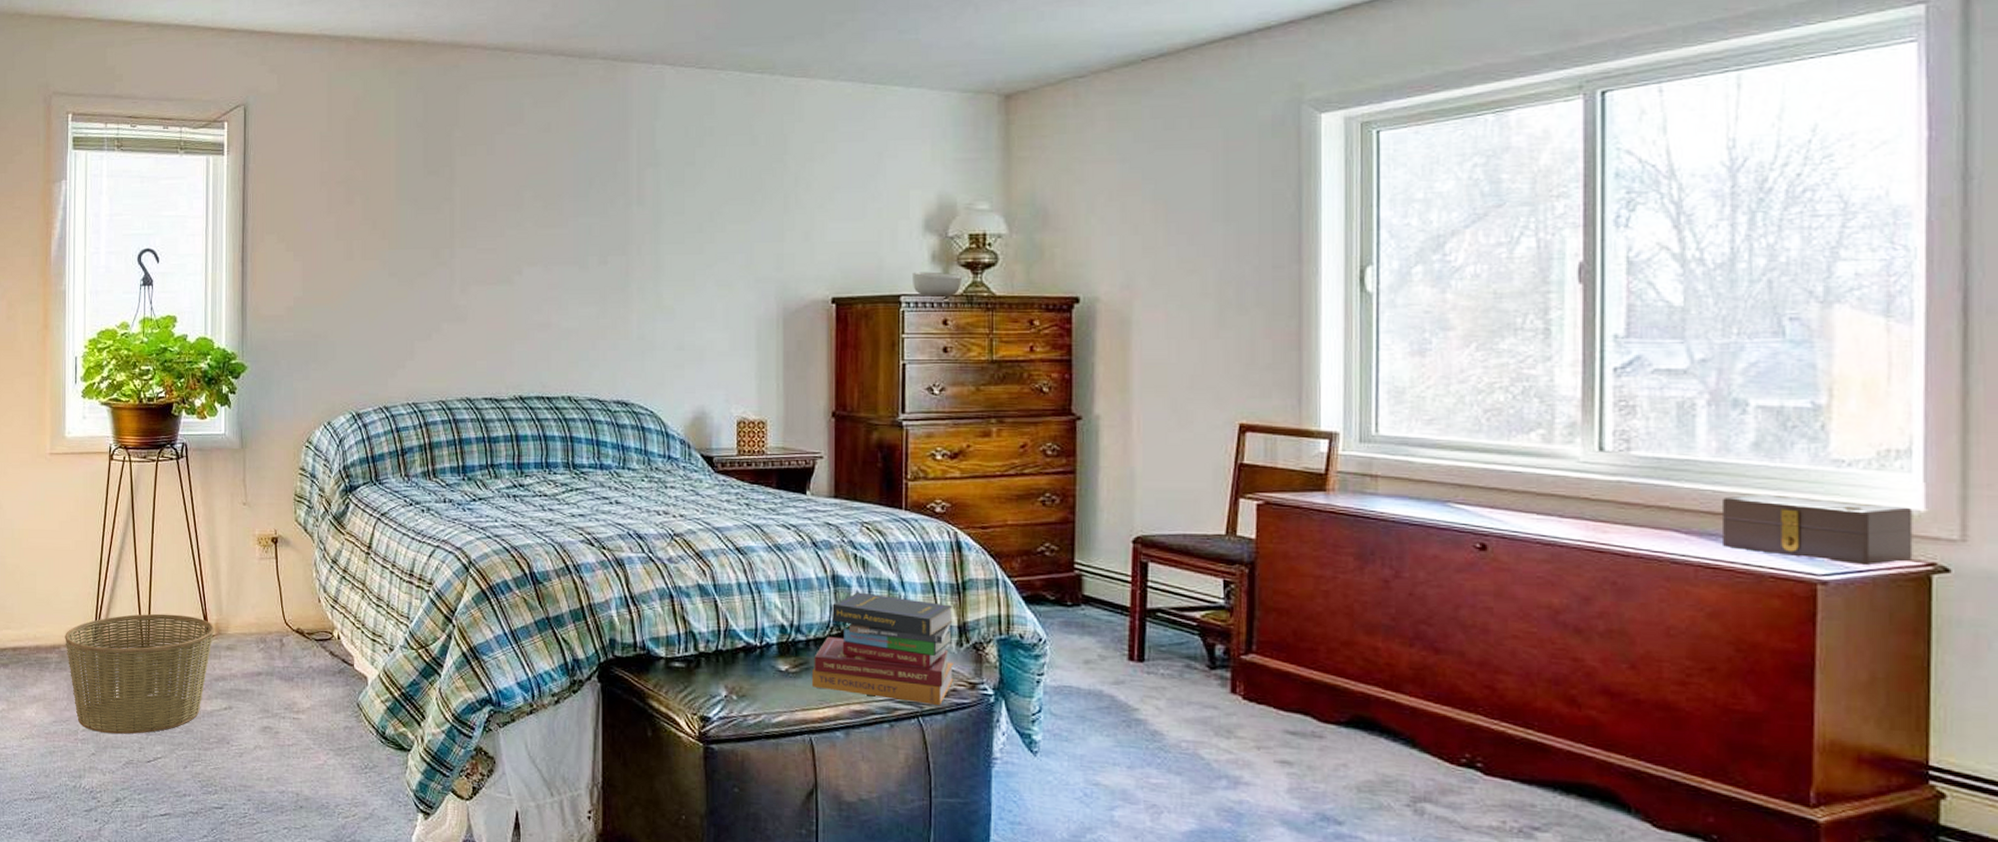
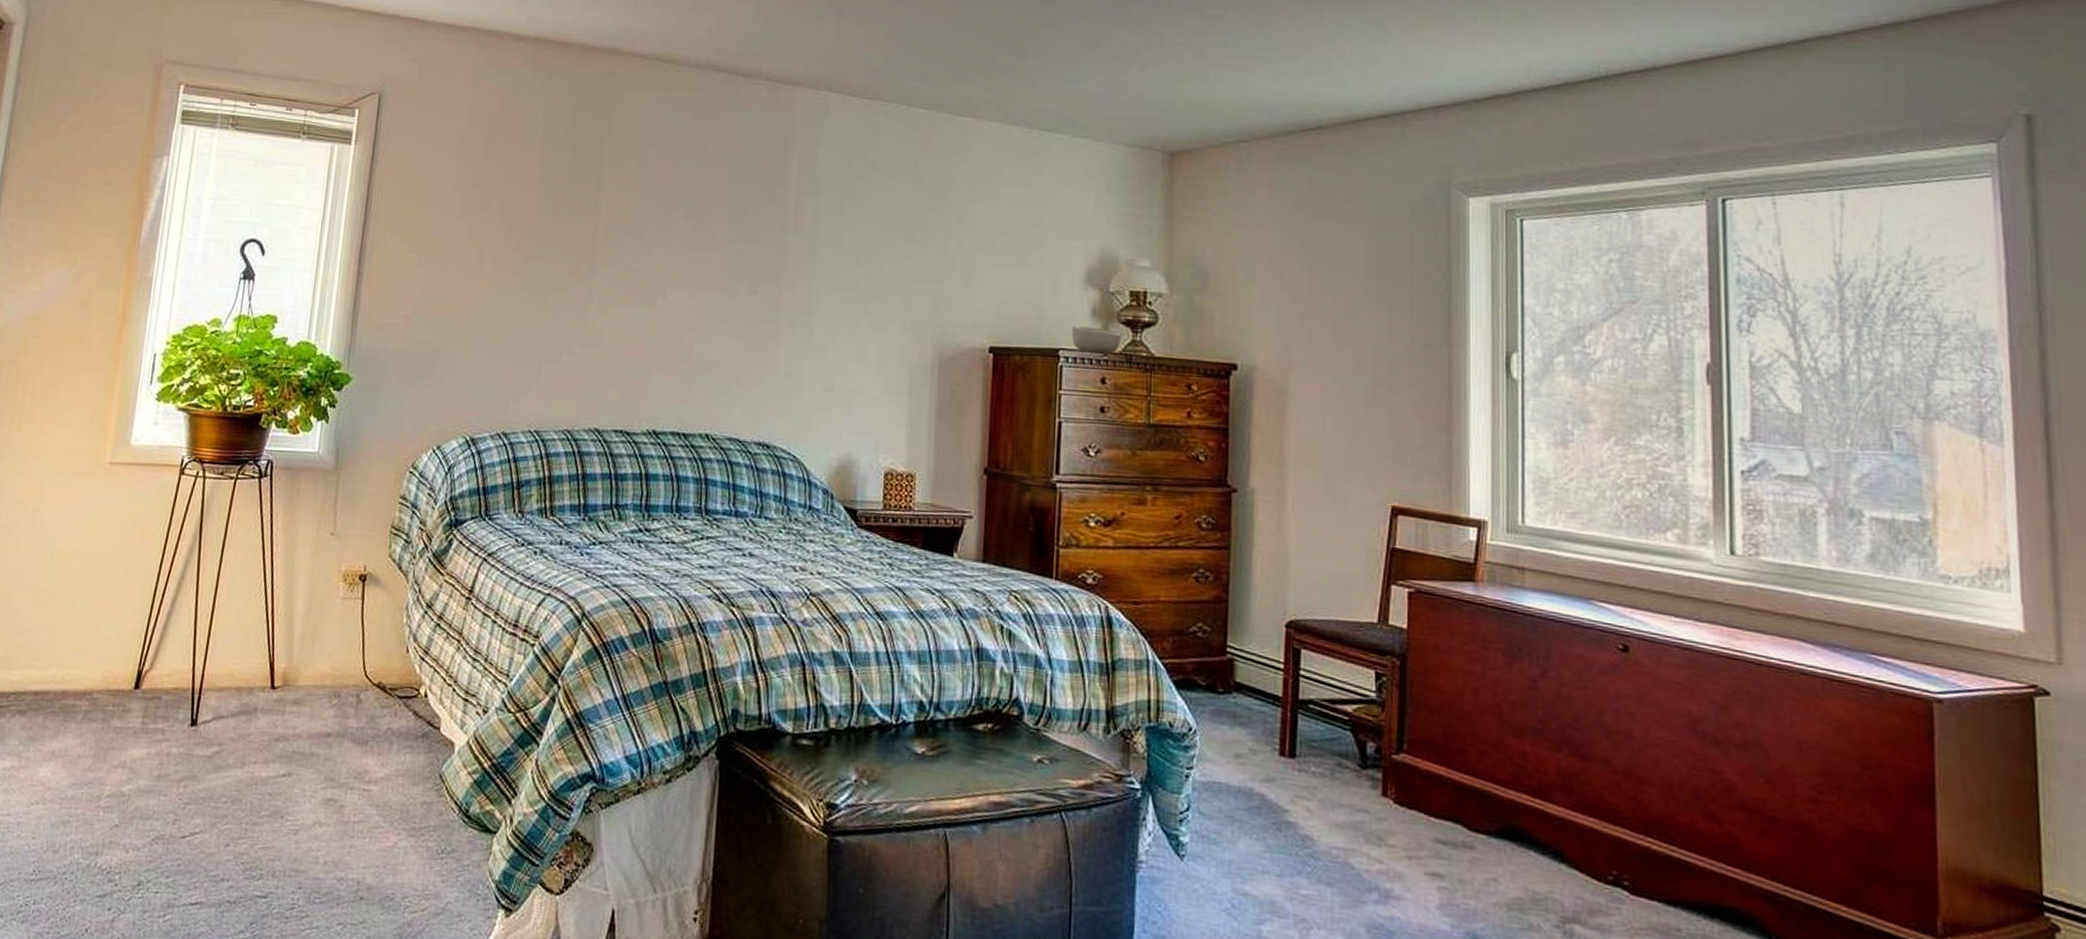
basket: present [65,613,215,734] -> none [98,657,282,803]
books: present [812,592,953,706] -> none [950,668,1102,800]
jewelry box: present [1723,494,1913,565] -> none [1844,607,2017,684]

